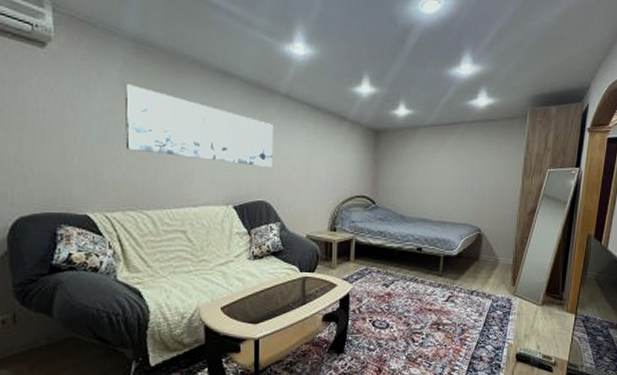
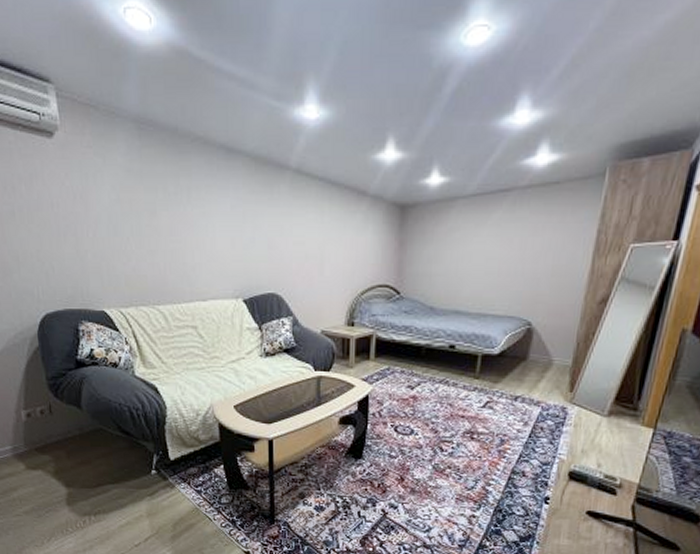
wall art: present [124,84,273,167] -> none [129,170,283,255]

